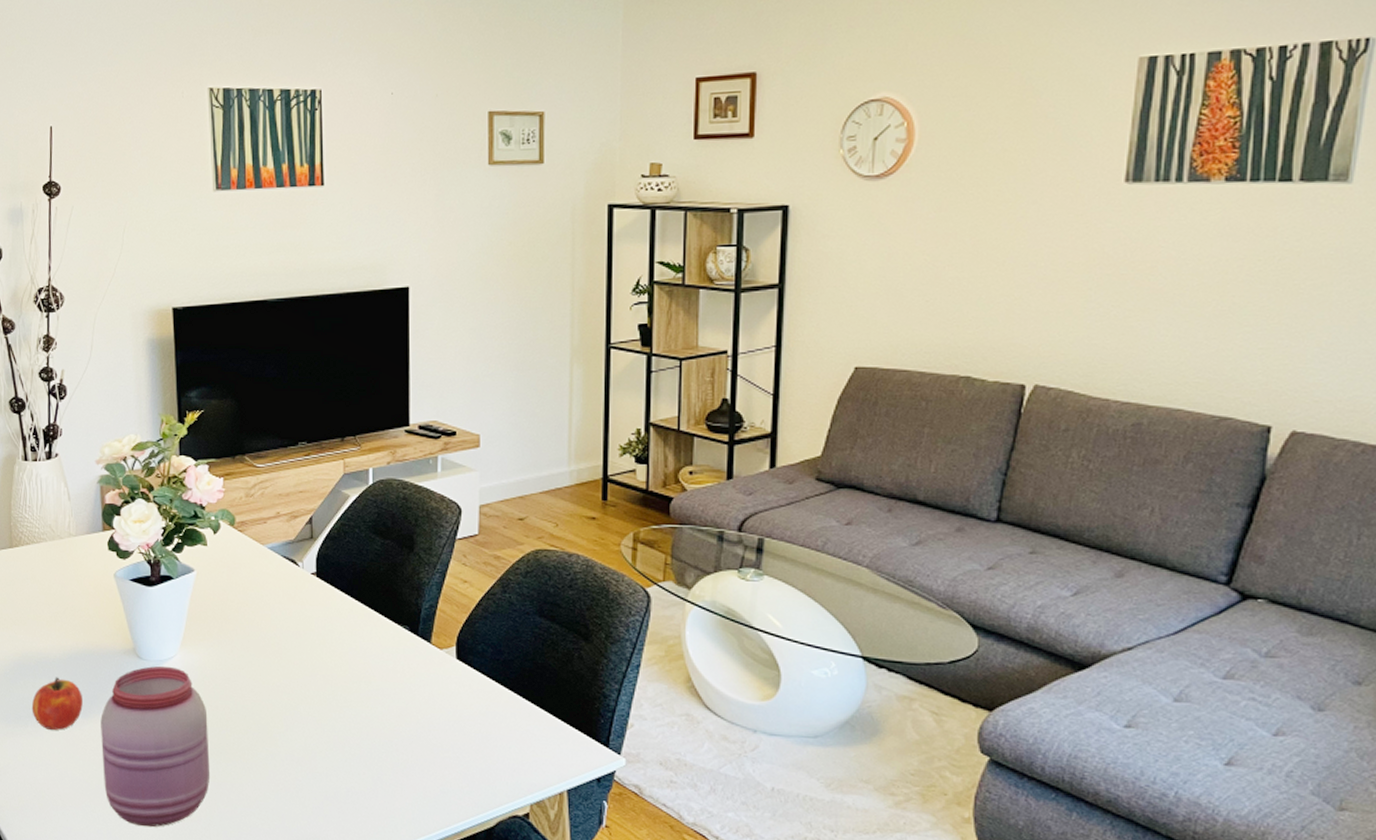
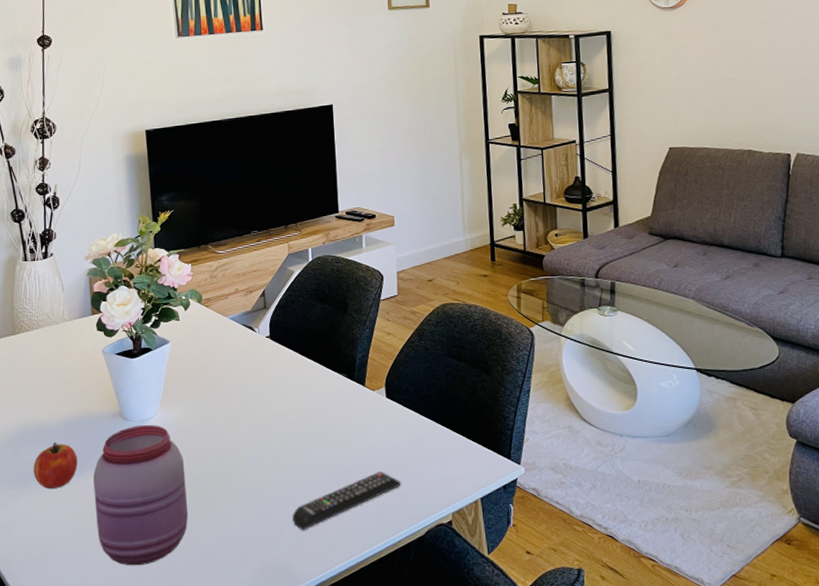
remote control: none [334,747,470,806] -> present [292,472,402,530]

